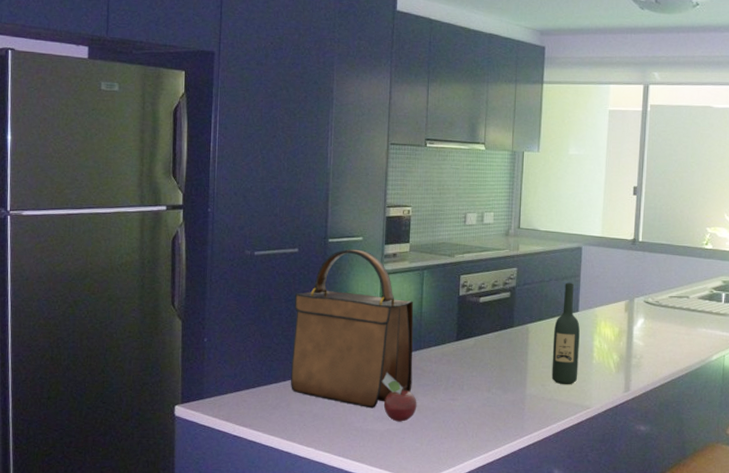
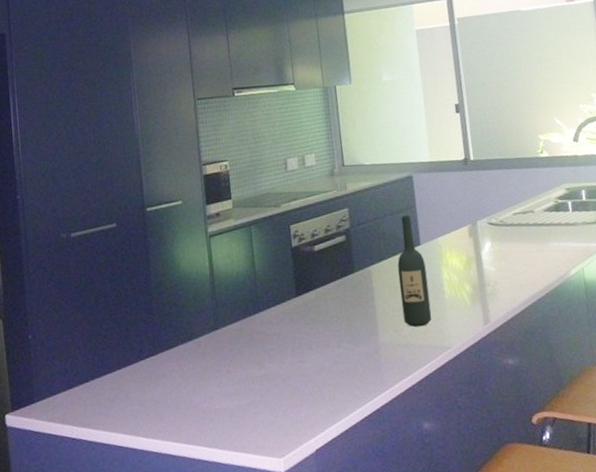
handbag: present [290,249,414,409] -> none [118,214,257,386]
fruit: present [382,372,417,422] -> none [223,342,266,396]

